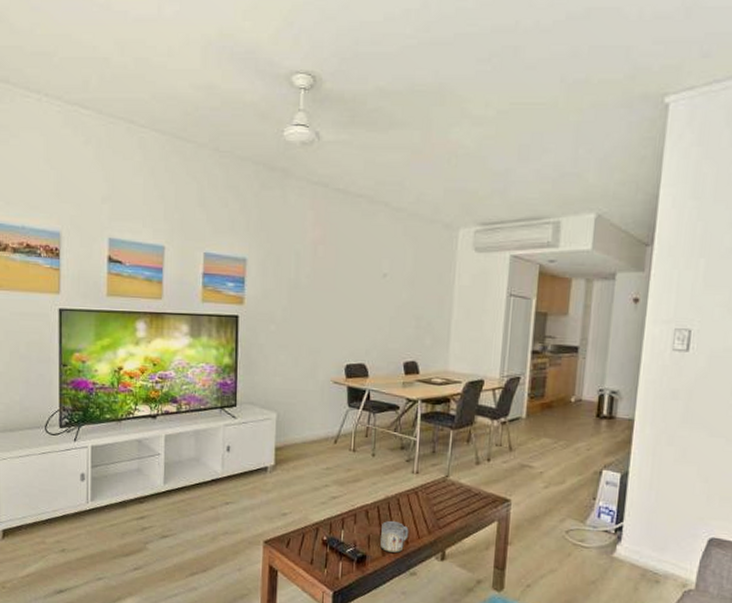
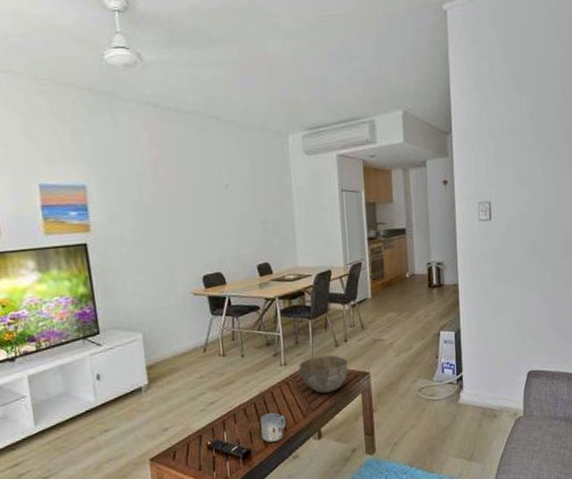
bowl: none [430,471,487,513] -> present [298,354,348,393]

